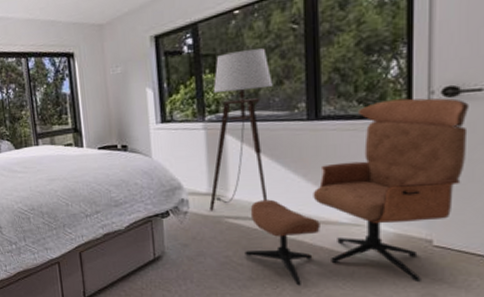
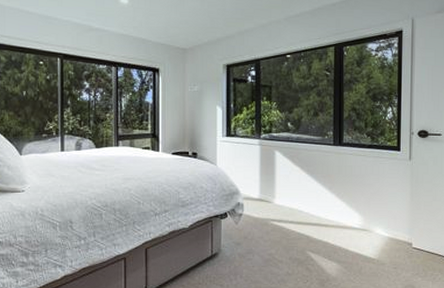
floor lamp: present [209,48,273,211] -> none [259,85,311,215]
lounge chair: present [245,98,468,286] -> none [284,136,433,280]

